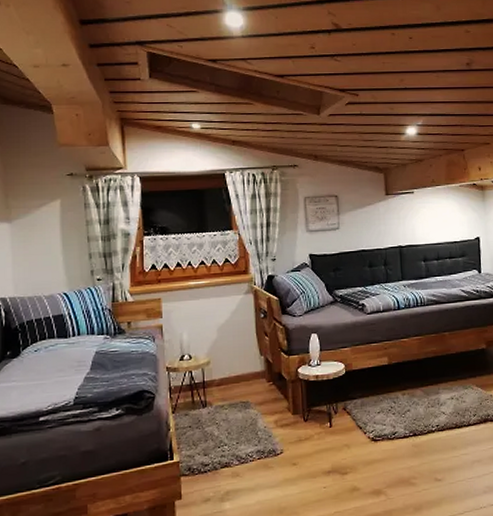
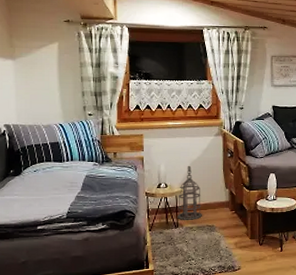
lantern: none [205,331,234,399] -> present [177,165,202,221]

